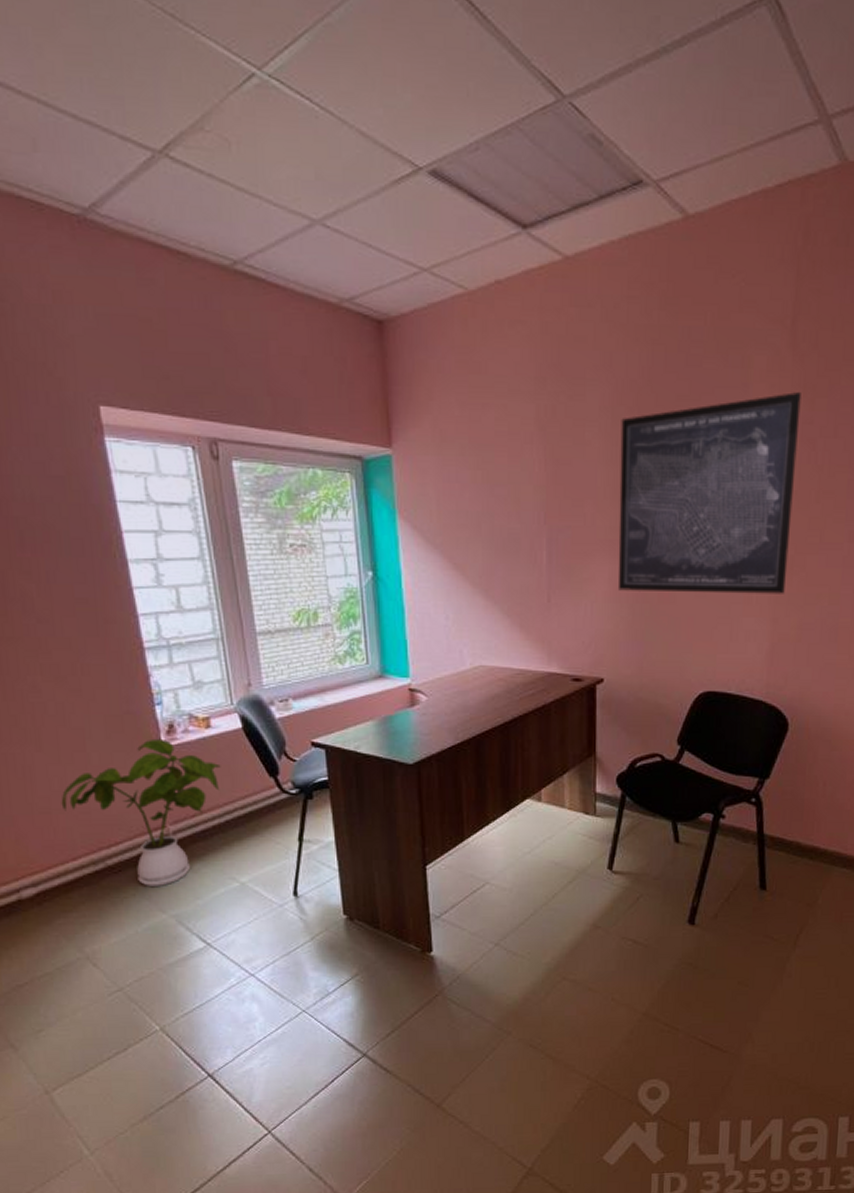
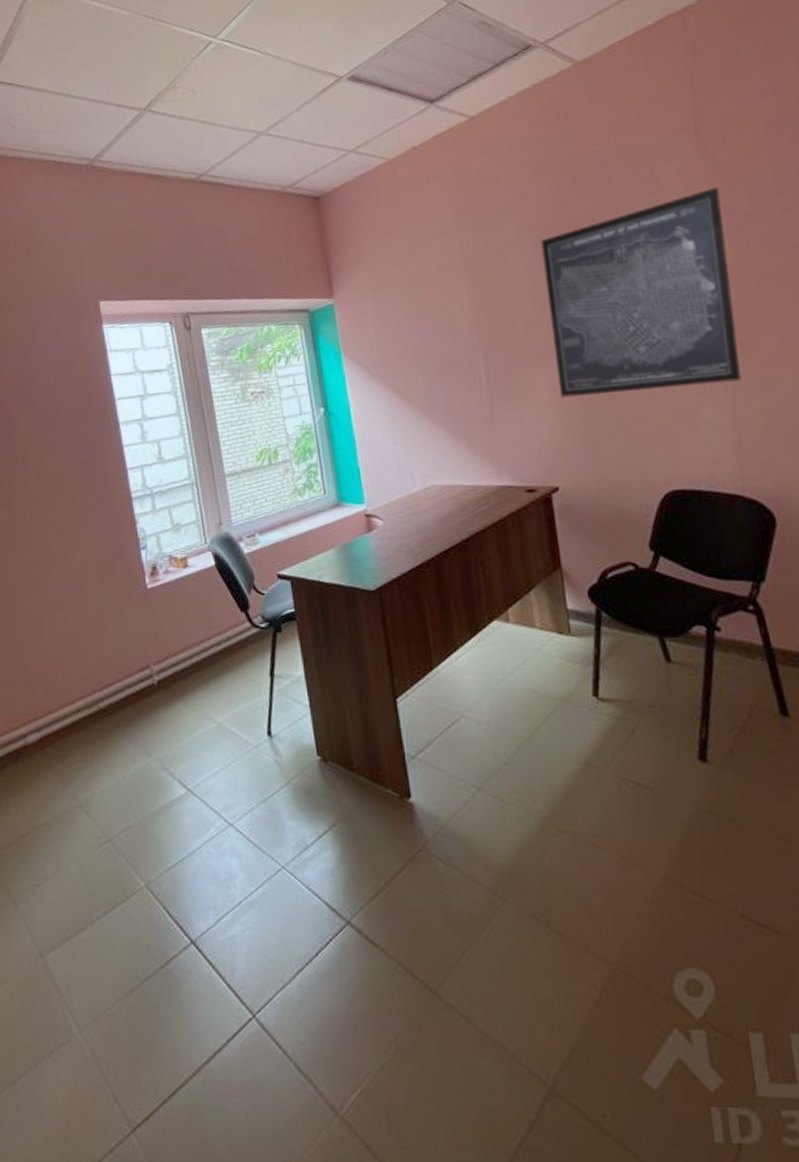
house plant: present [61,738,221,886] -> none [62,580,197,729]

